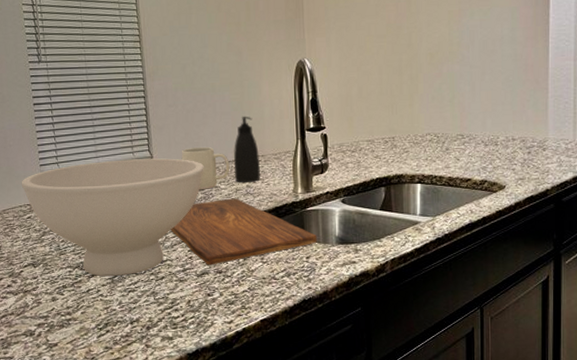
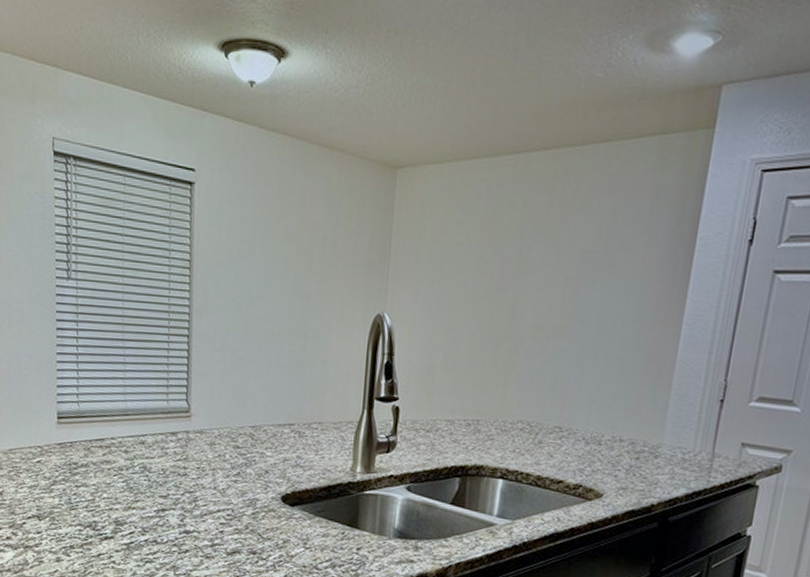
bowl: present [21,158,204,277] -> none [33,406,249,543]
cutting board: present [170,198,317,265] -> none [201,468,372,544]
mug: present [181,147,230,191] -> none [224,403,280,455]
soap dispenser: present [233,116,260,182] -> none [284,372,317,453]

